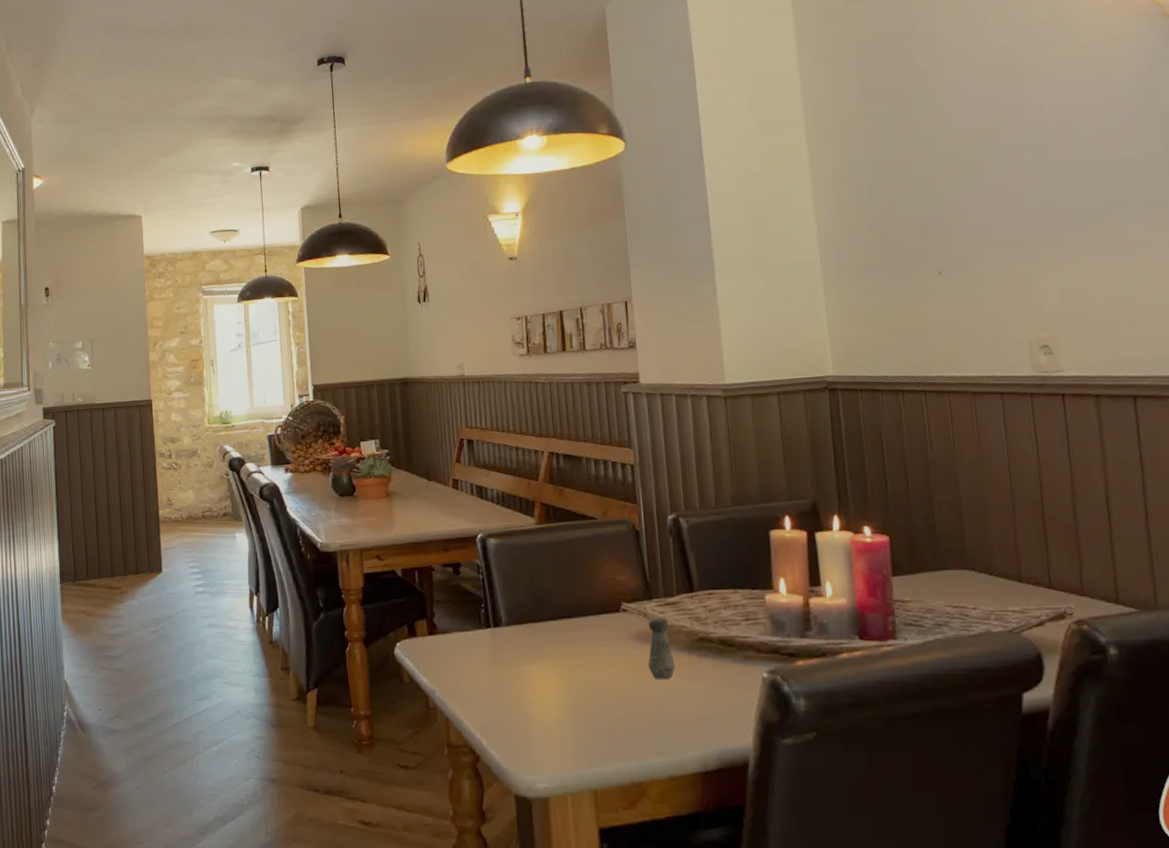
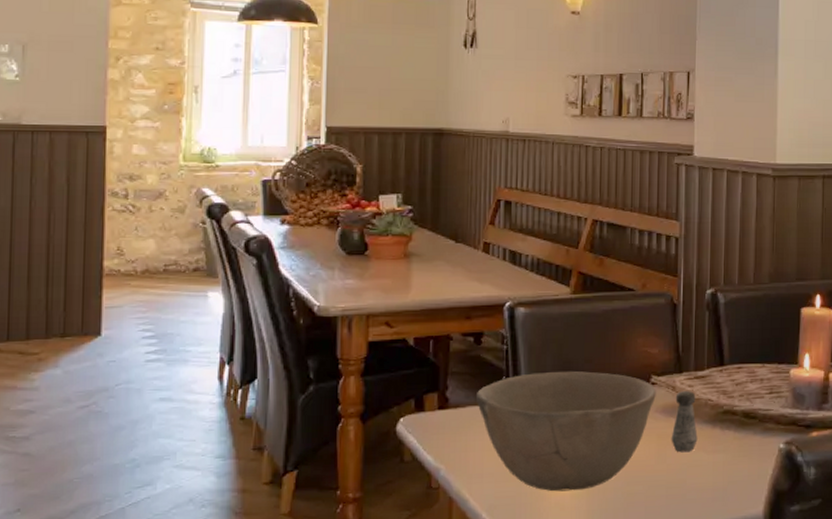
bowl: none [459,598,629,716] -> present [475,370,656,492]

